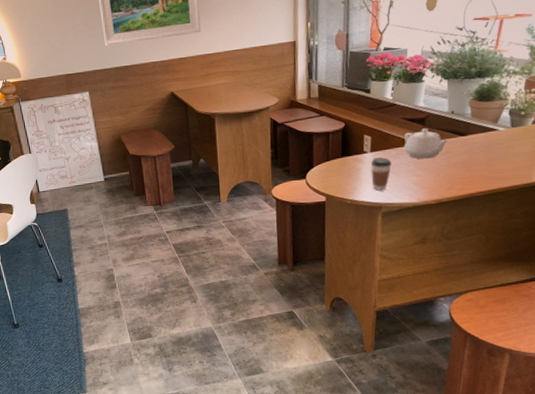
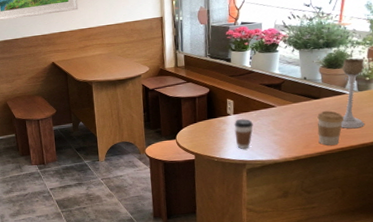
teapot: present [404,128,449,159] -> none [263,93,303,120]
coffee cup: none [463,149,494,188] -> present [317,110,345,146]
candle holder: none [489,89,521,169] -> present [340,58,365,129]

